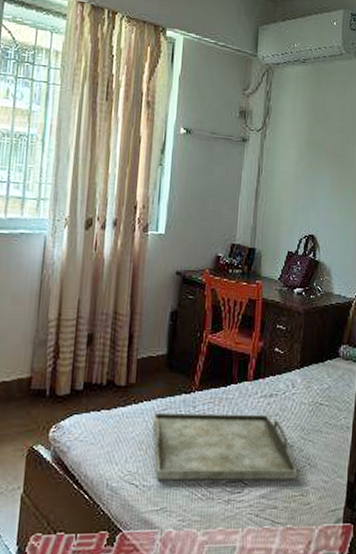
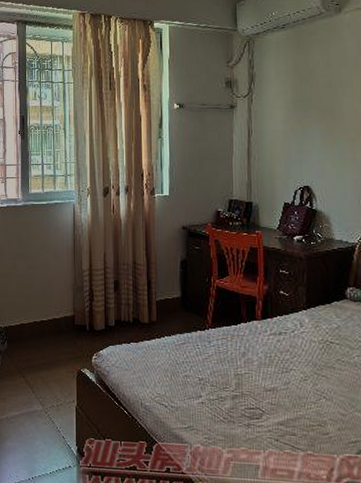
serving tray: present [152,412,297,481] -> none [174,345,313,410]

